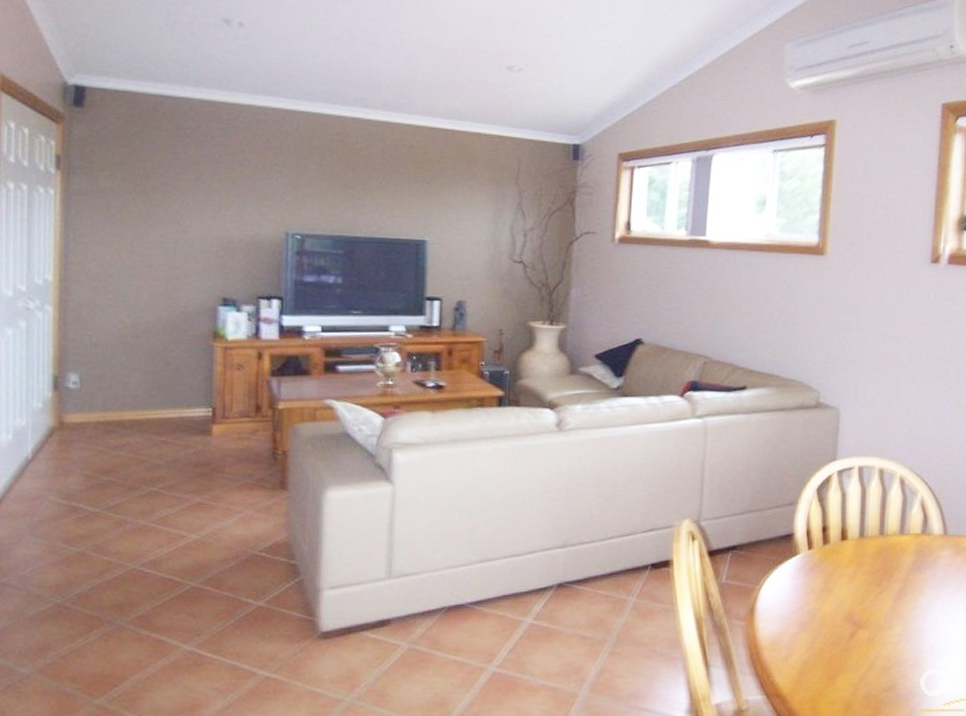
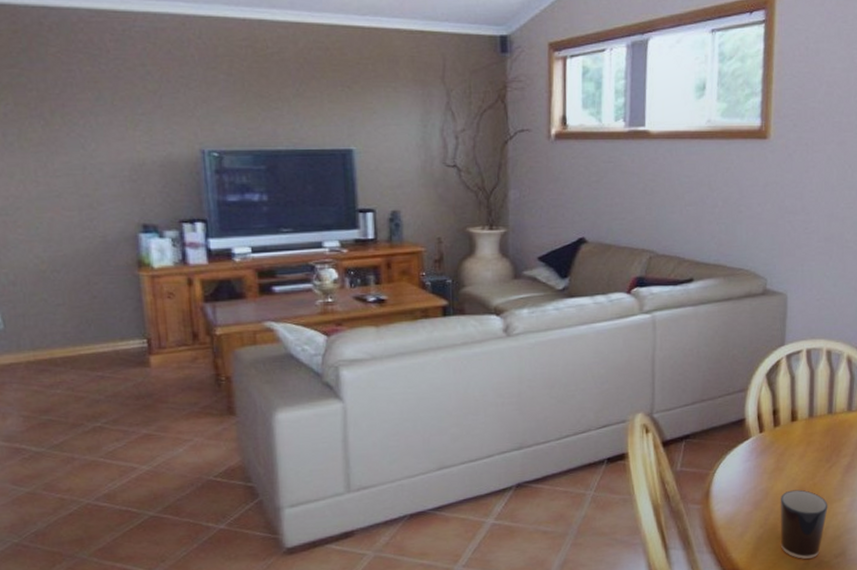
mug: none [826,613,878,690] -> present [780,489,828,559]

